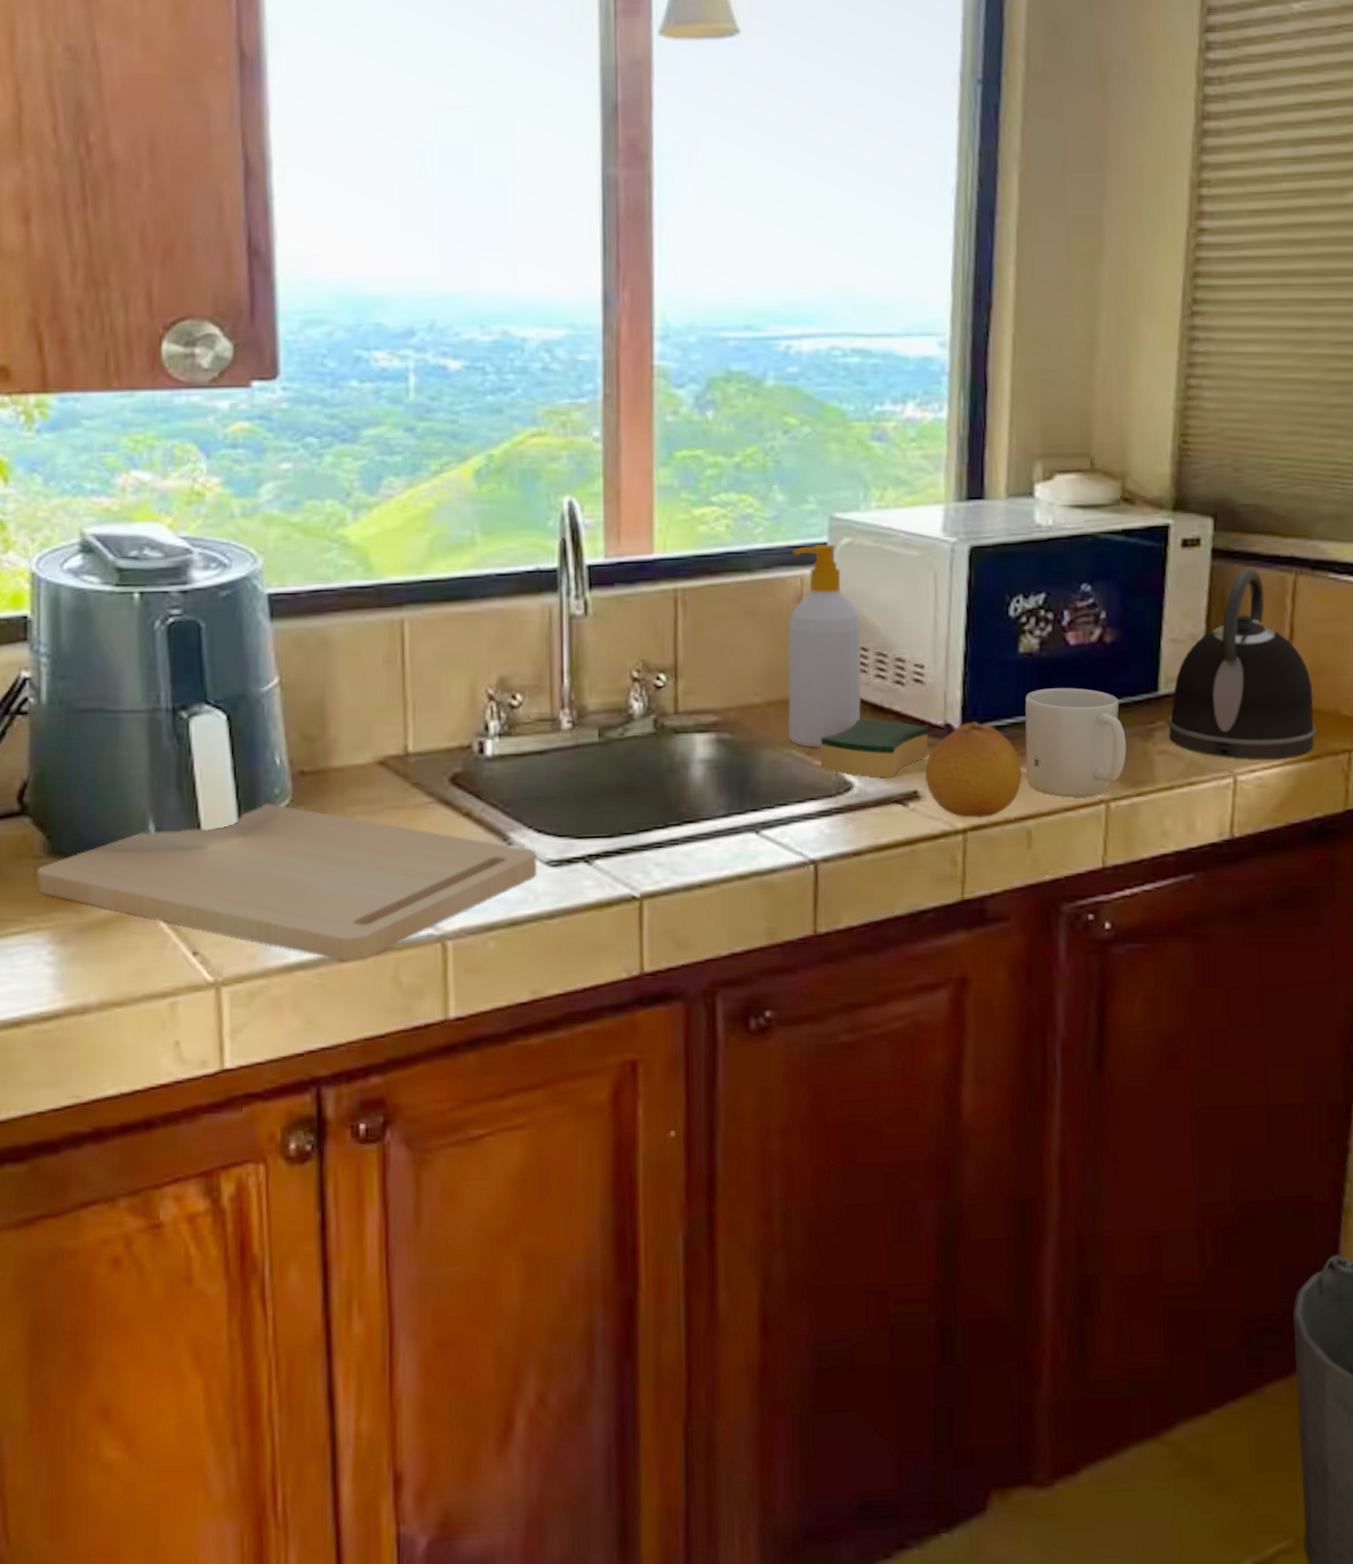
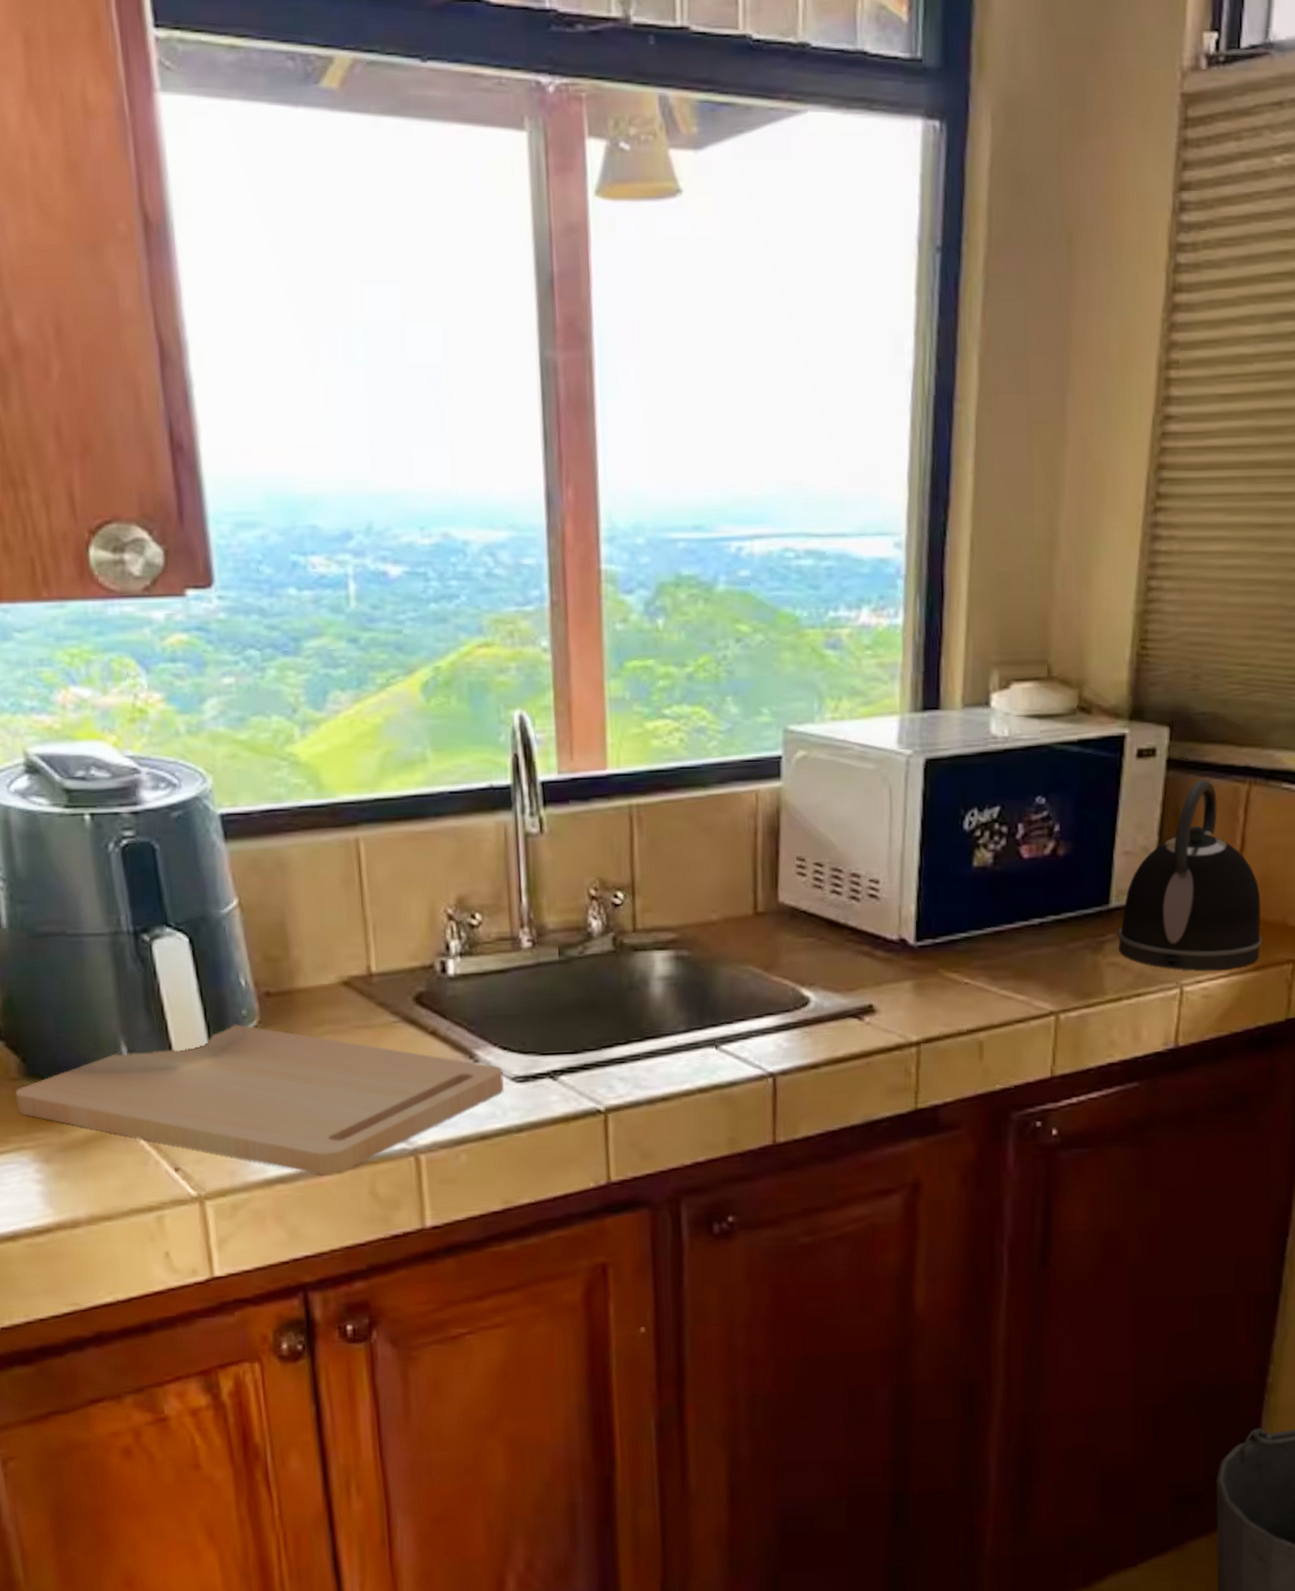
soap bottle: present [787,543,862,748] -> none [743,757,818,964]
sponge: present [820,719,929,778] -> none [777,934,883,993]
fruit: present [925,721,1022,818] -> none [880,936,974,1031]
mug: present [1024,688,1127,798] -> none [977,901,1077,1010]

